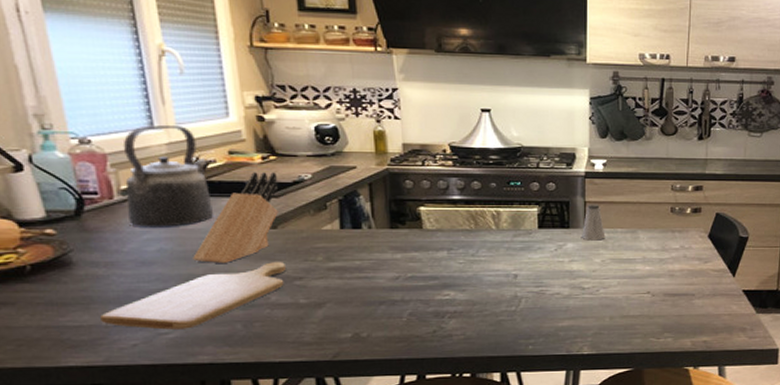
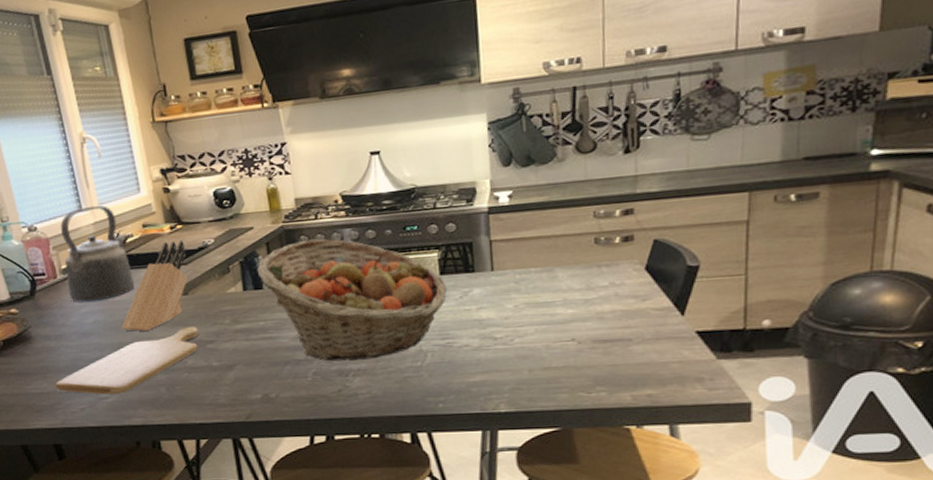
fruit basket: none [357,184,544,303] -> present [257,239,448,362]
saltshaker: present [580,204,606,241] -> none [488,242,517,285]

